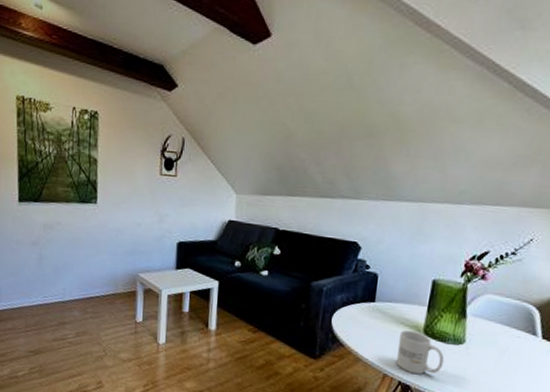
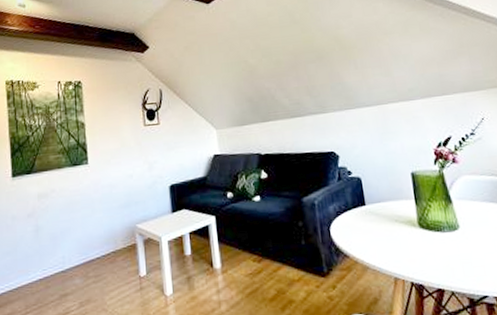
mug: present [396,330,445,375] -> none [397,226,448,272]

